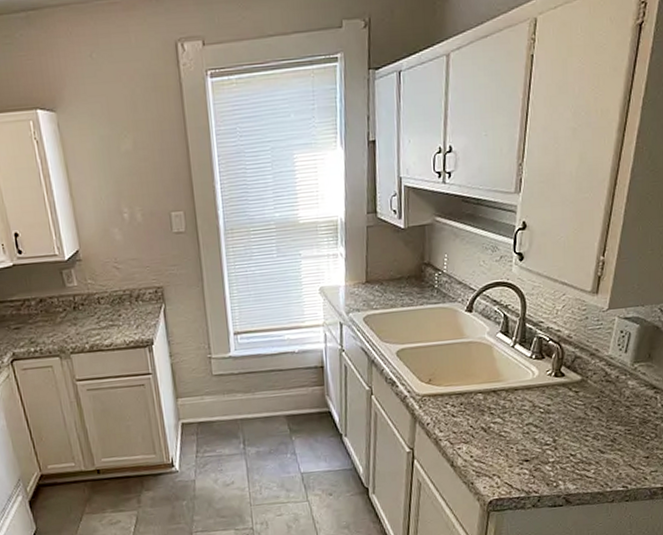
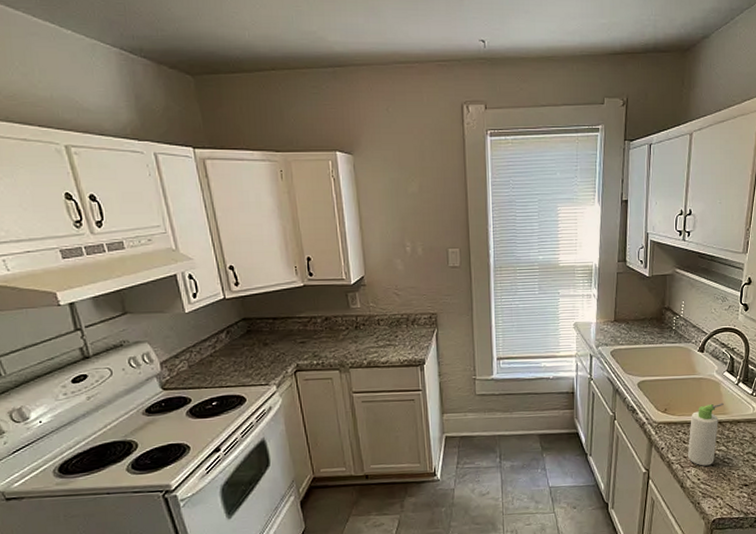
bottle: none [458,368,498,442] -> present [688,402,724,466]

